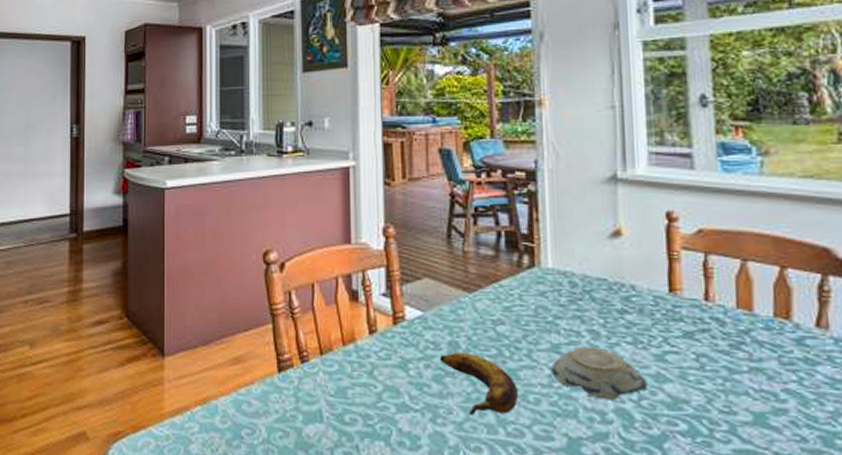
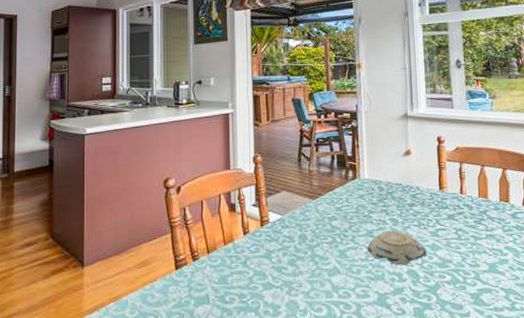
banana: present [439,351,519,415] -> none [293,242,347,286]

